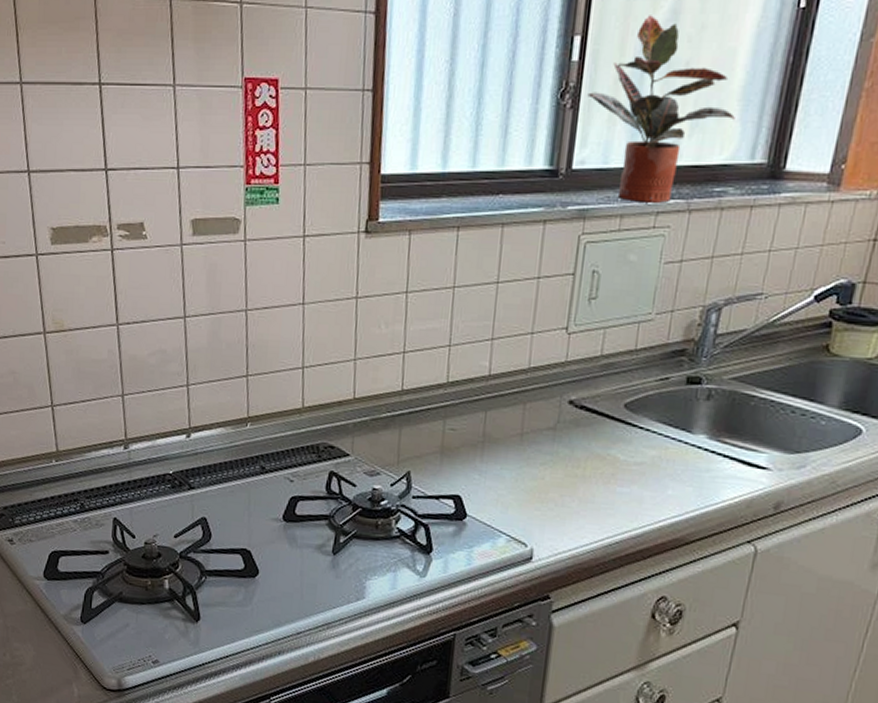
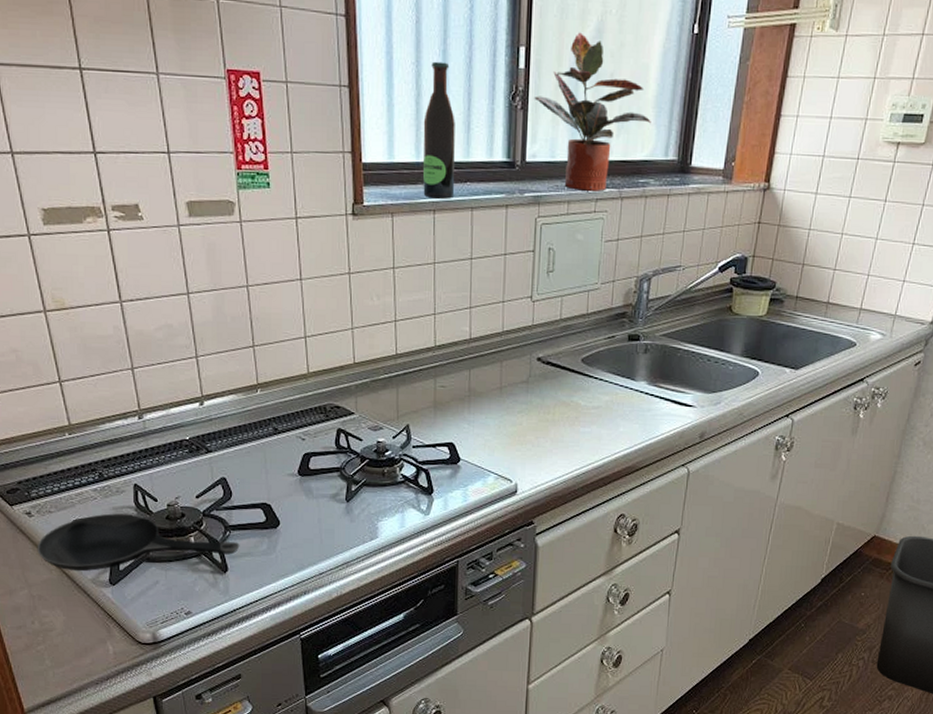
frying pan: none [15,546,215,606] -> present [37,513,240,571]
bottle: none [447,58,491,214] -> present [422,61,455,199]

